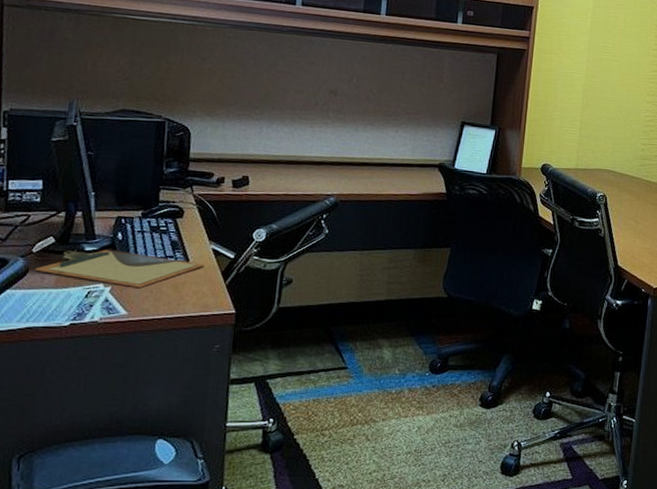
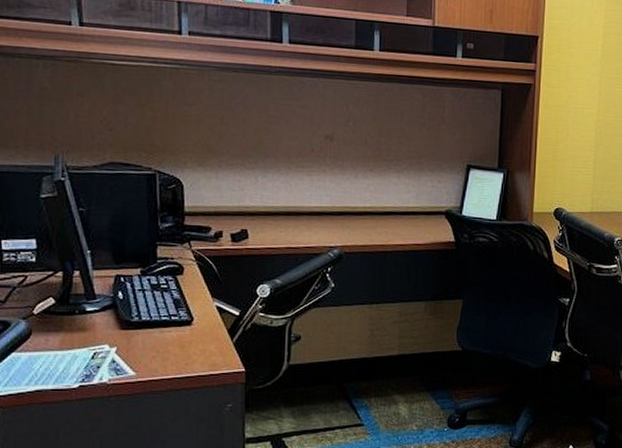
clipboard: present [35,249,204,289] -> none [38,309,209,349]

